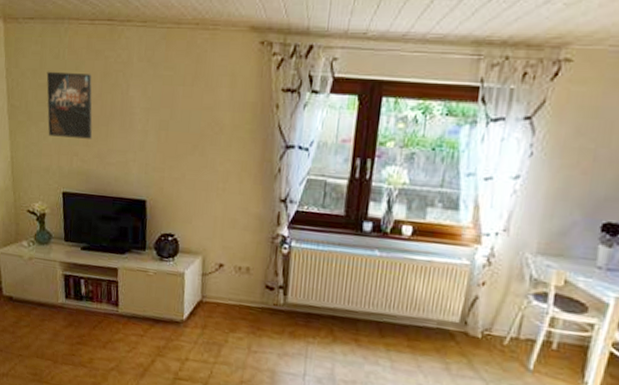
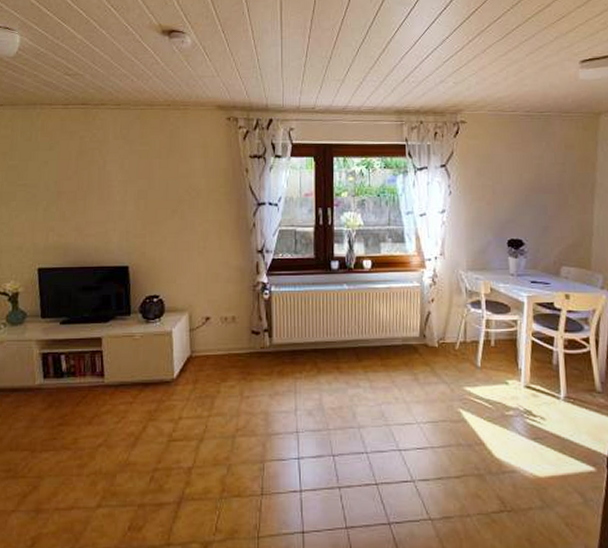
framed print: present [46,71,93,139] -> none [18,152,70,214]

